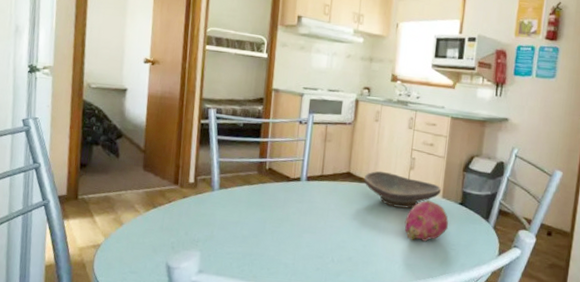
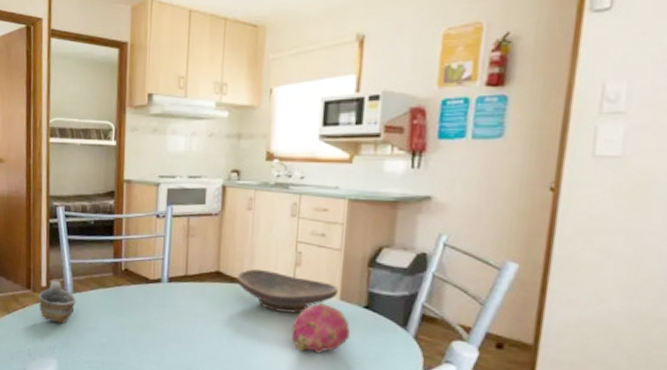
cup: none [185,177,222,218] -> present [38,280,76,324]

